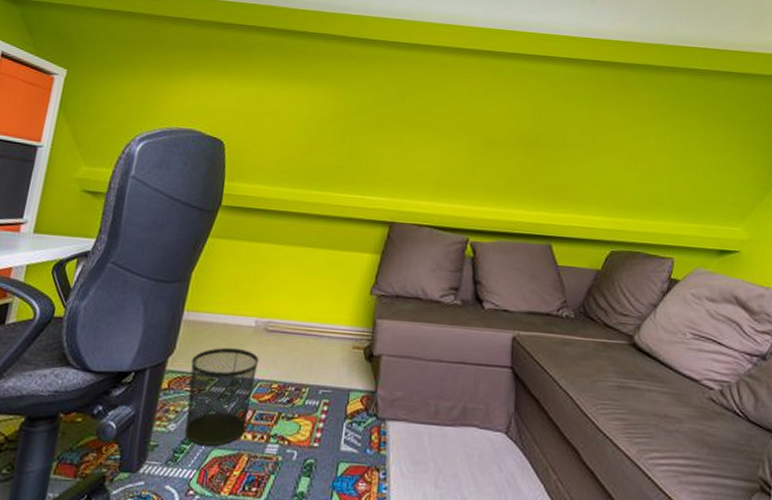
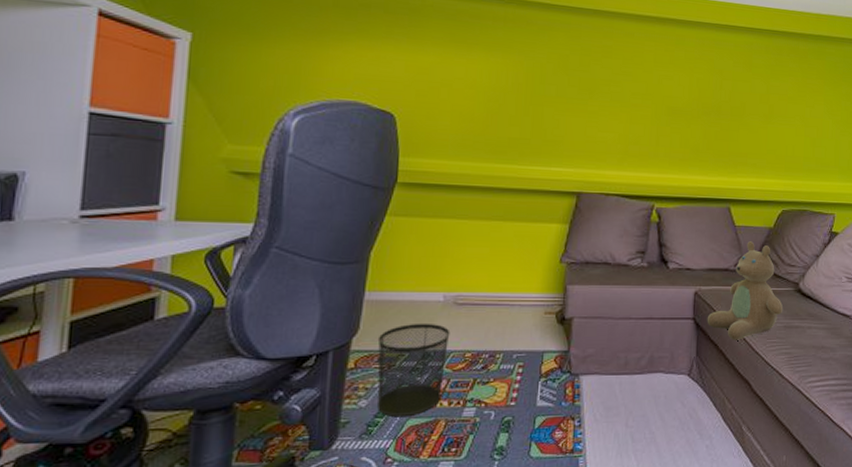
teddy bear: none [526,284,616,398] -> present [707,241,784,340]

